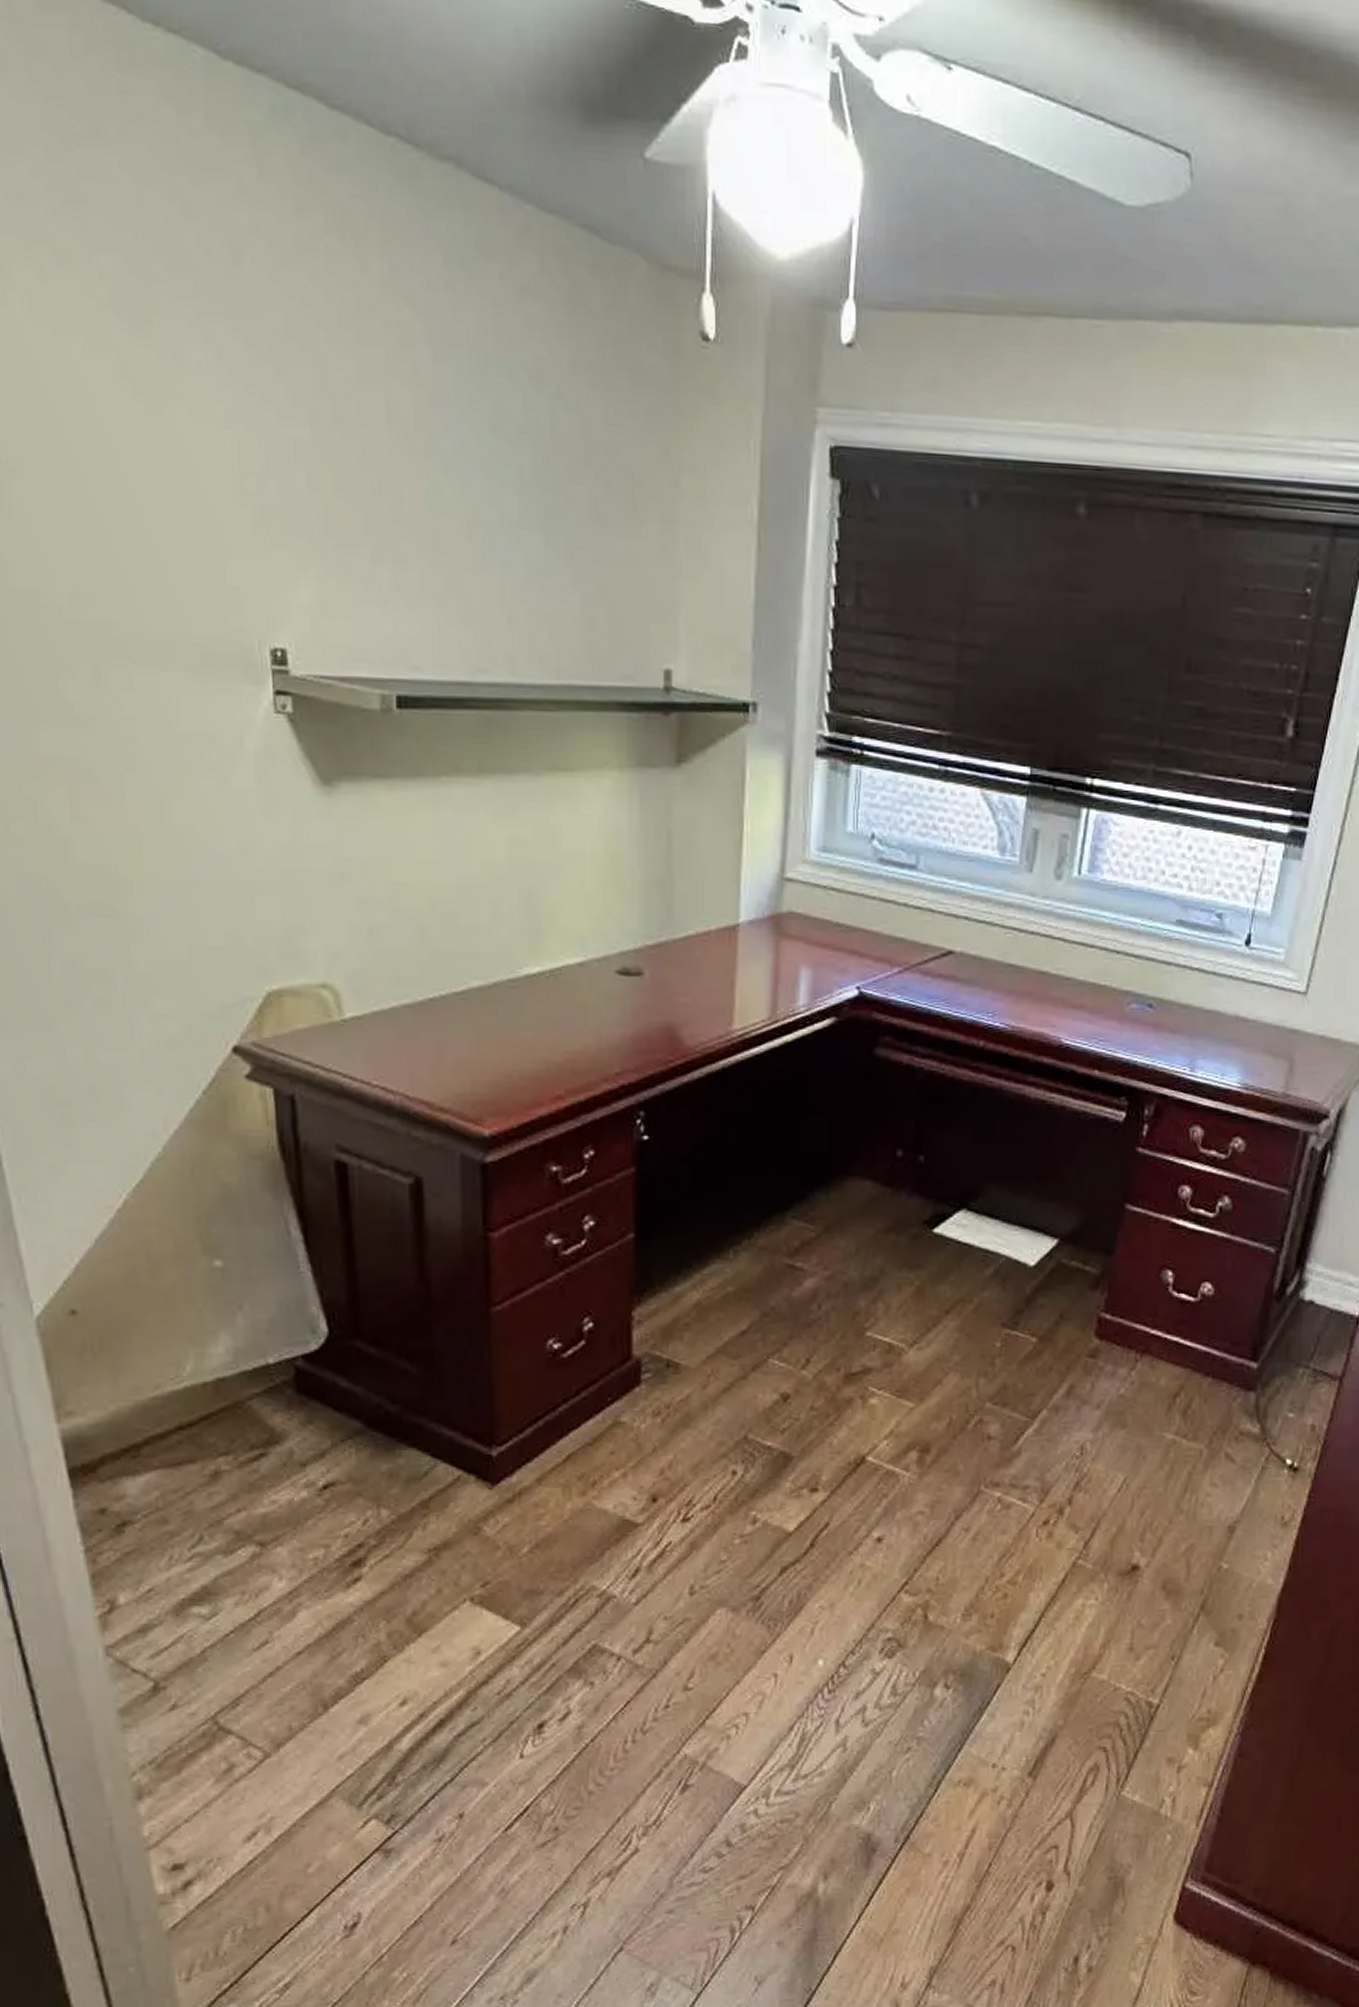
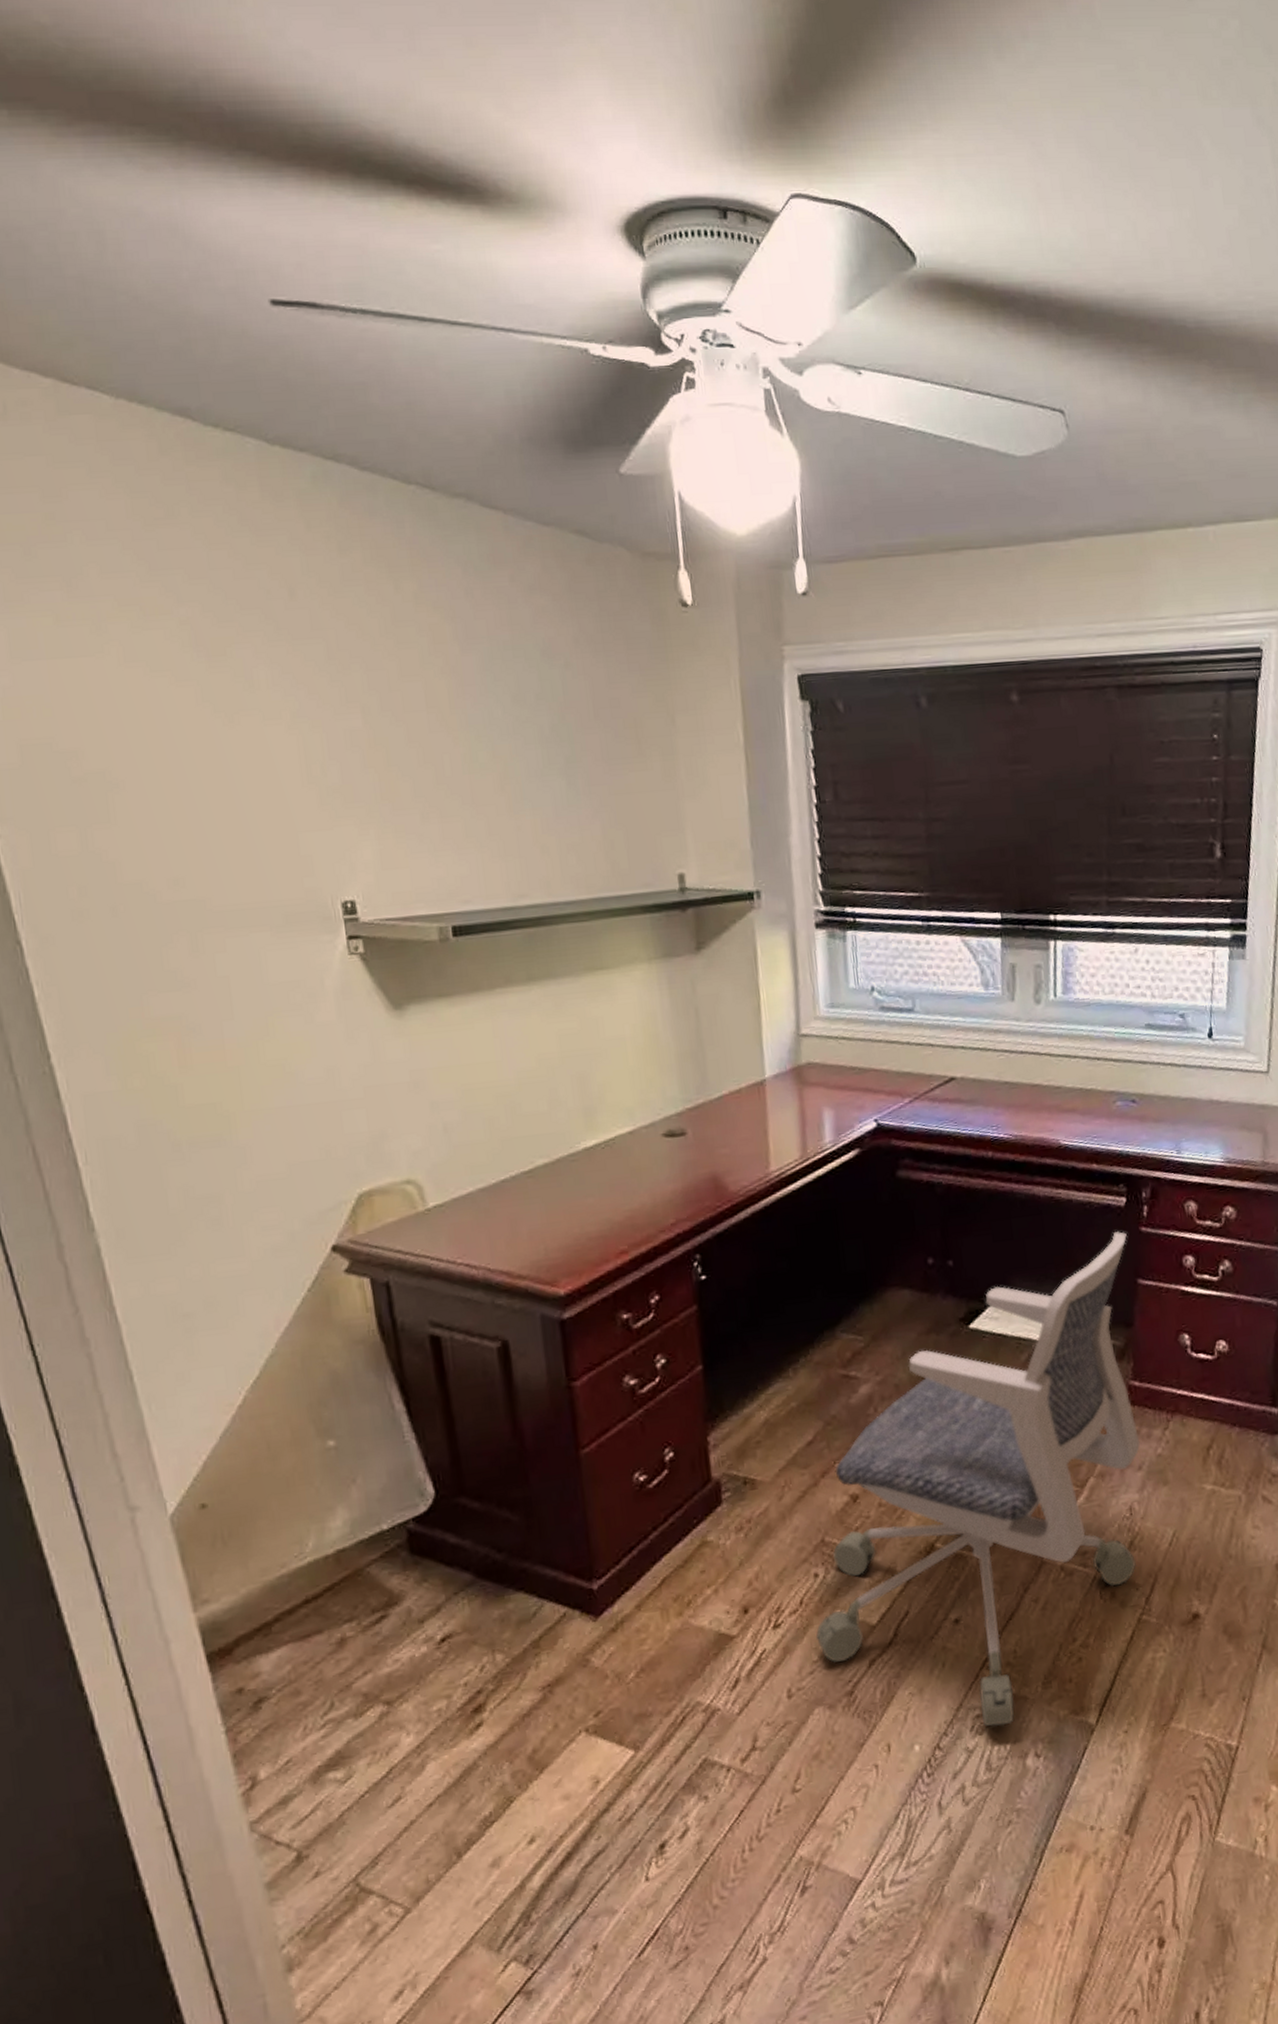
office chair: none [726,1149,1121,1652] -> present [815,1231,1141,1726]

